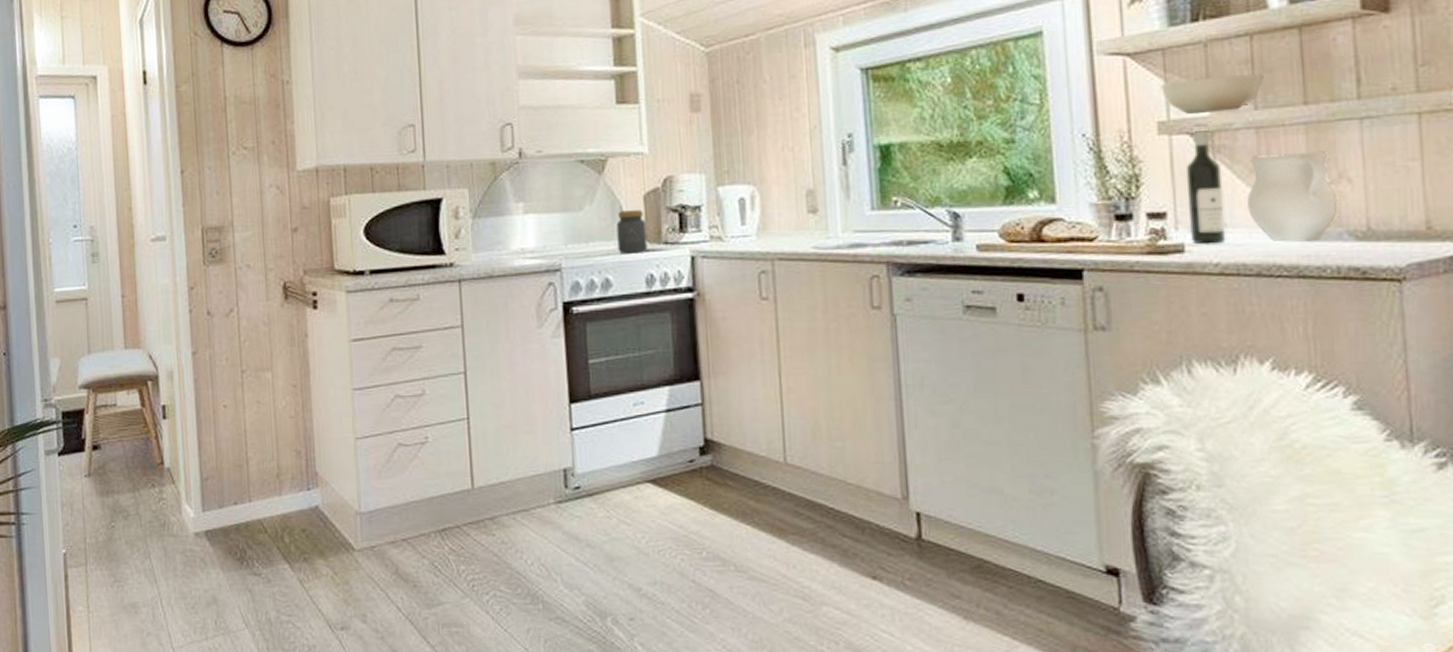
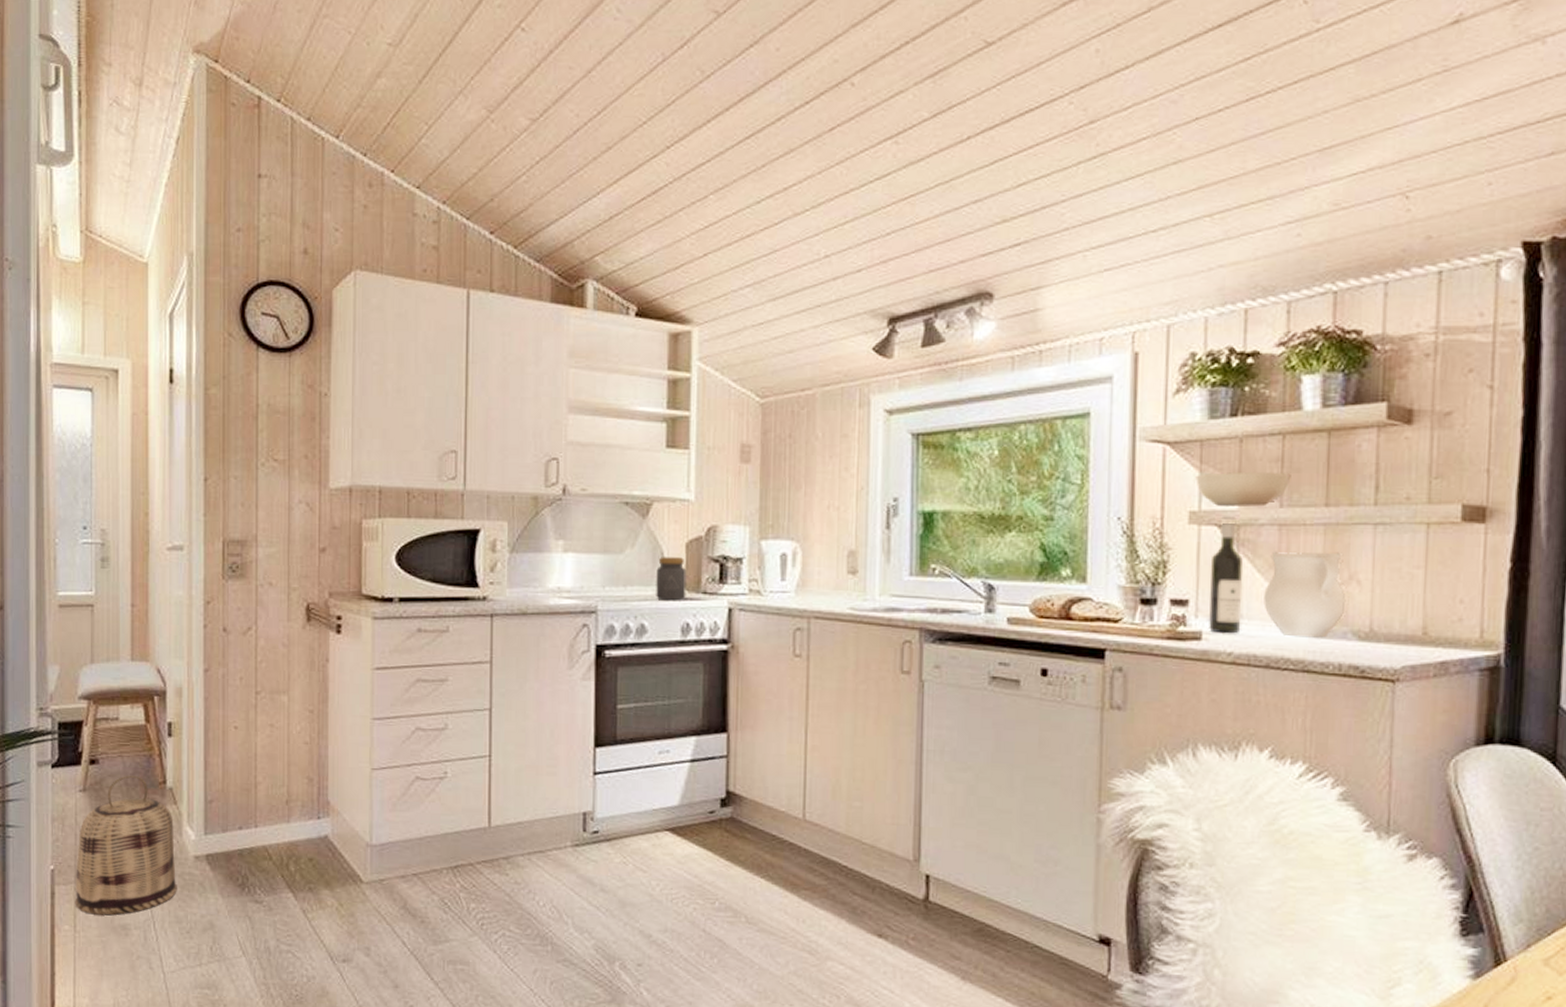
basket: none [86,458,181,595] -> present [75,775,177,916]

